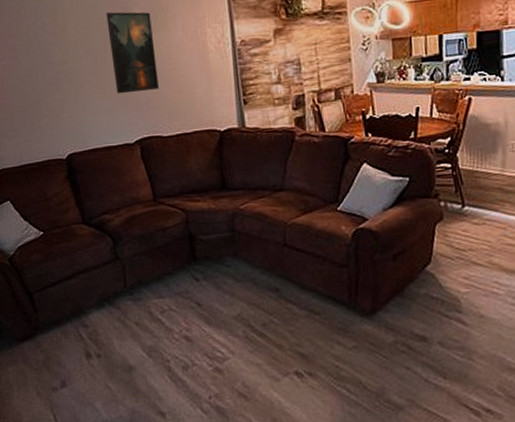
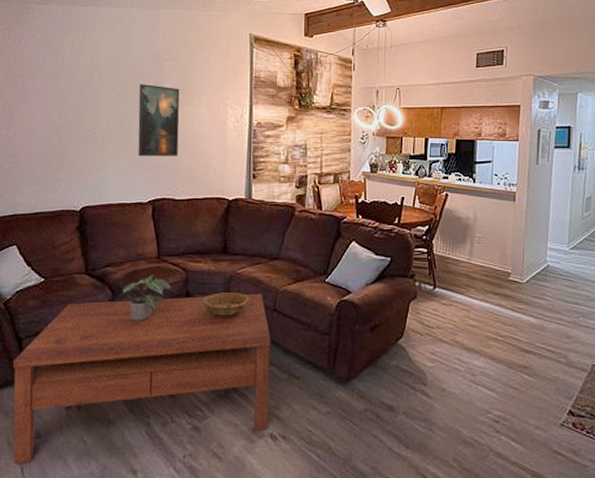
coffee table: none [28,228,292,412] -> present [13,293,272,464]
potted plant: none [122,218,174,269] -> present [121,274,172,322]
decorative bowl: none [206,230,256,257] -> present [202,292,249,317]

